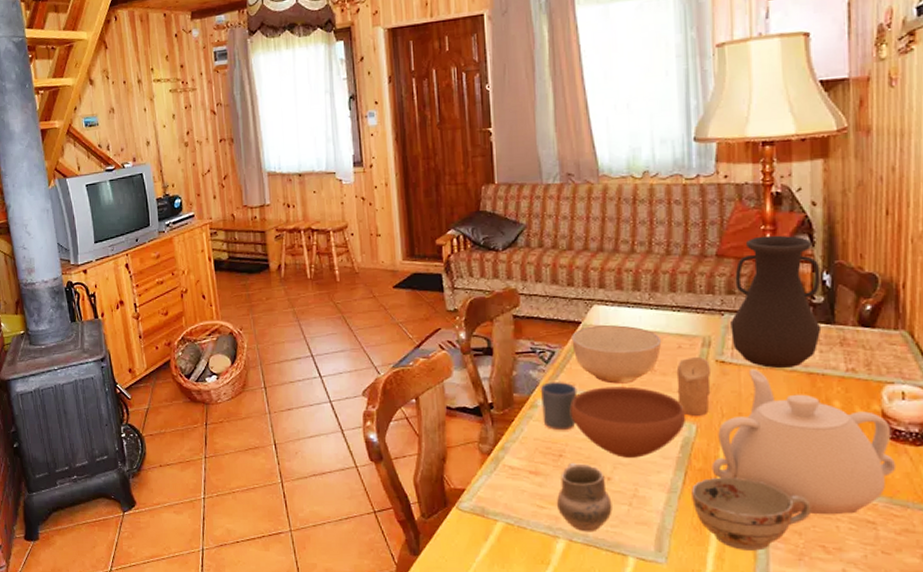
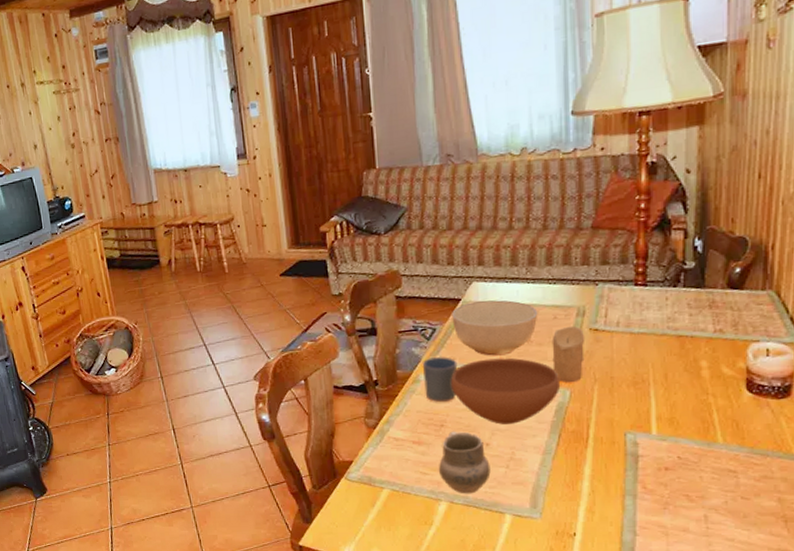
teacup: present [691,477,812,551] -> none [565,436,677,503]
teapot: present [711,369,897,515] -> none [584,335,758,468]
vase: present [730,235,822,369] -> none [604,204,693,334]

